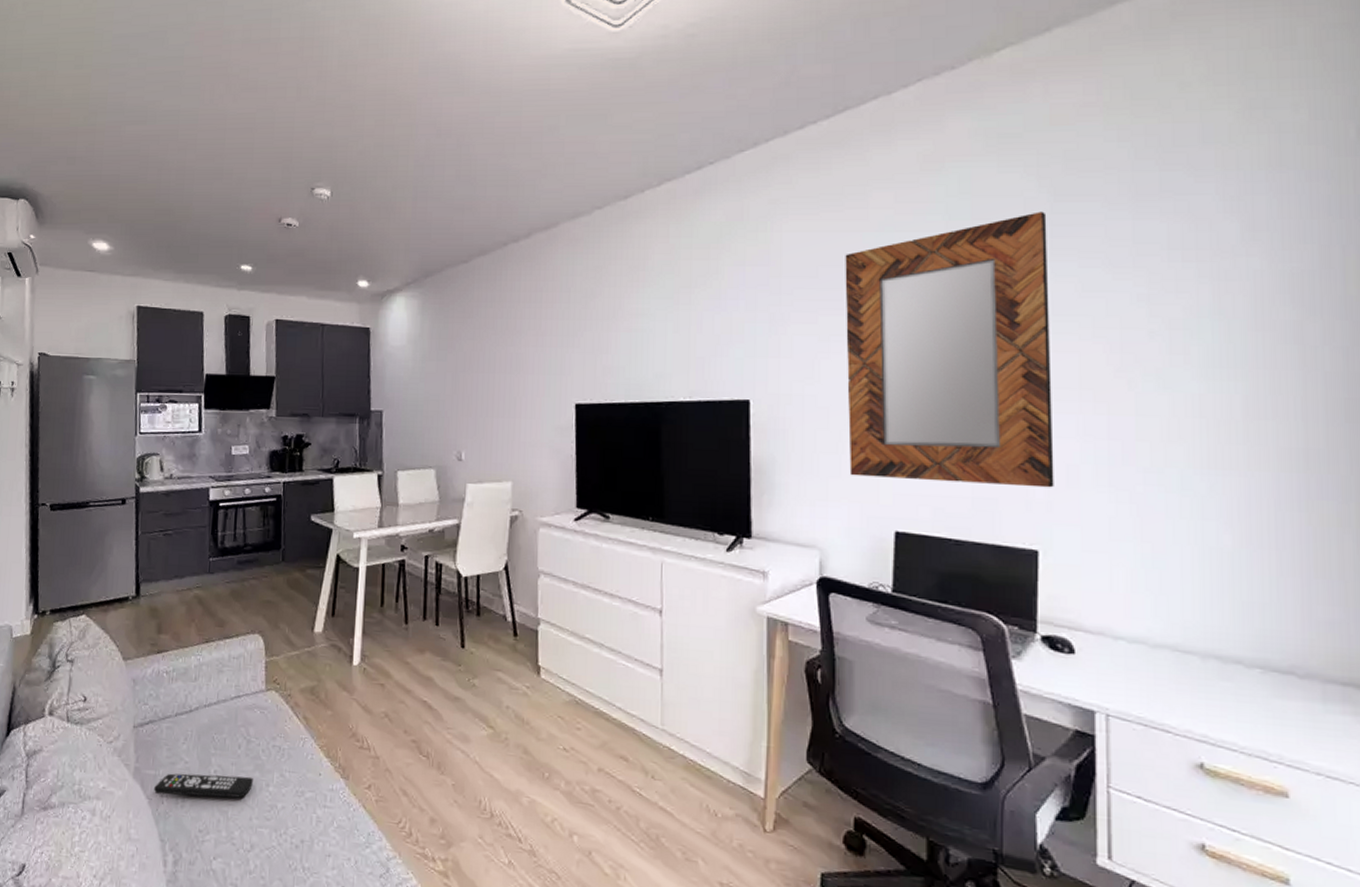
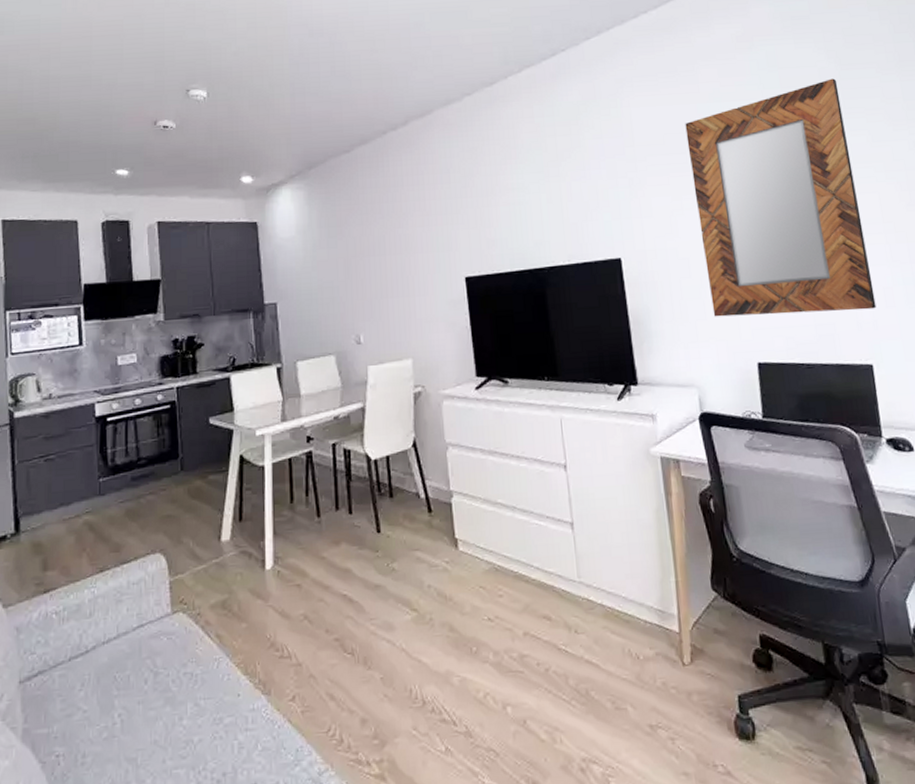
remote control: present [154,773,254,798] -> none [48,713,165,755]

